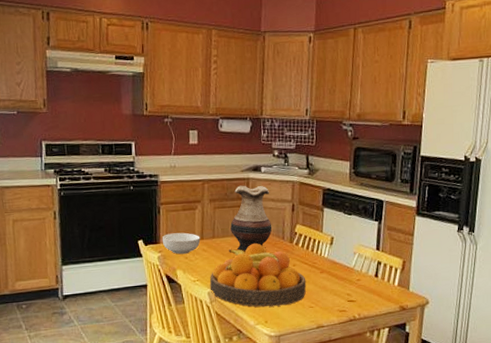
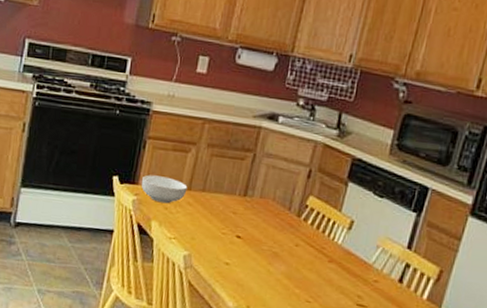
fruit bowl: present [209,243,307,307] -> none [187,208,309,293]
vase: present [230,185,272,251] -> none [226,133,284,215]

